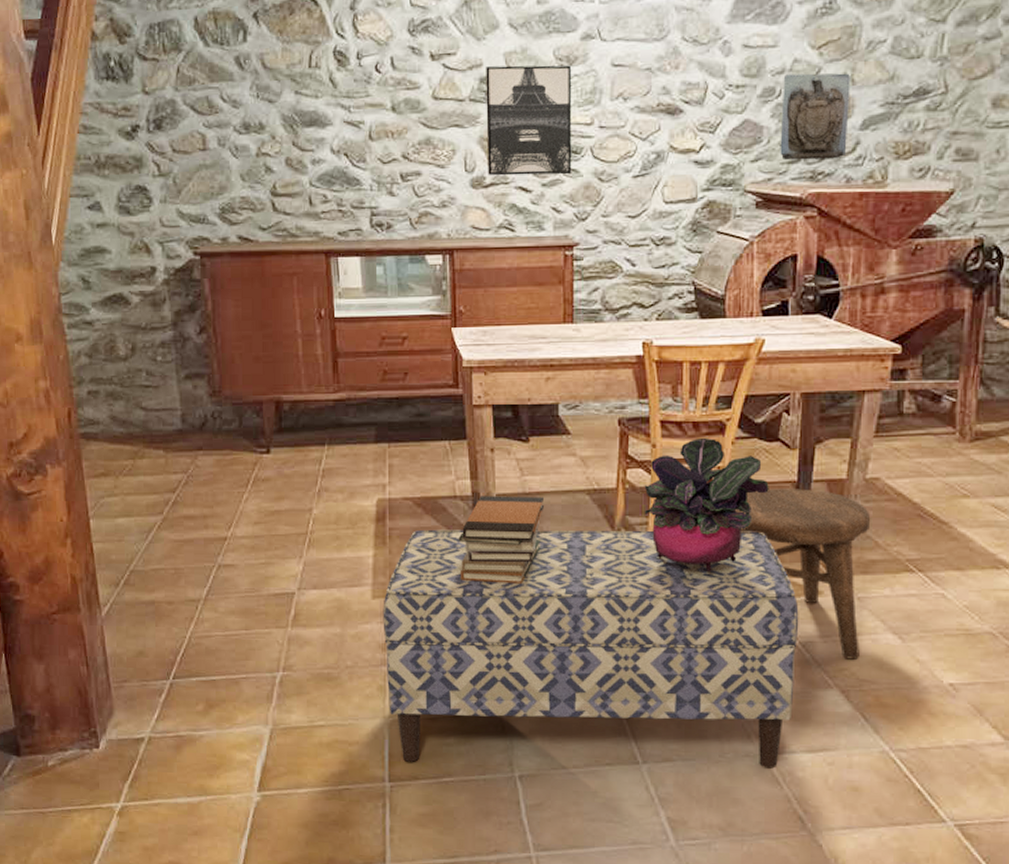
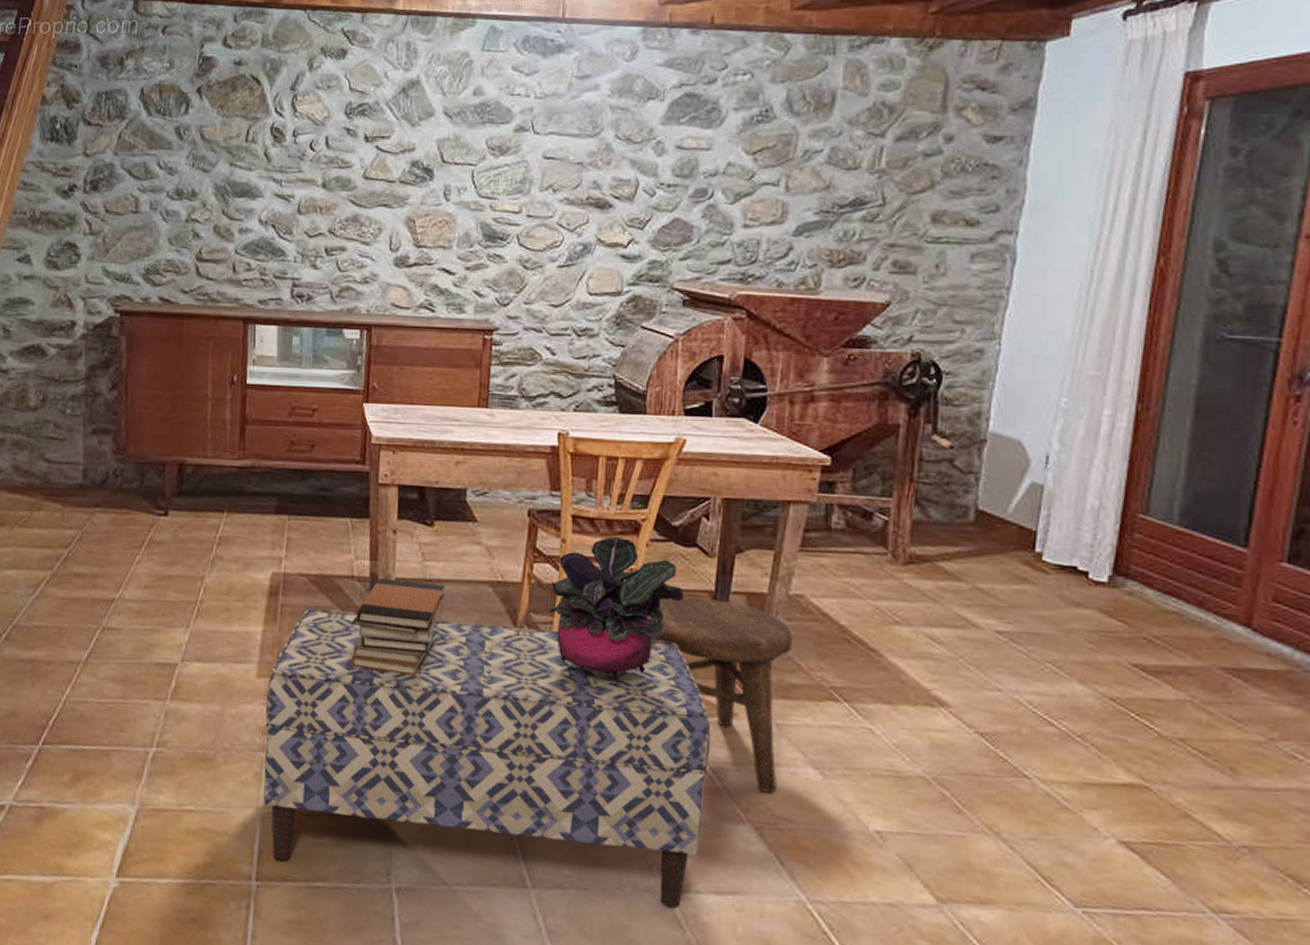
wall art: present [486,65,571,176] -> none [412,151,502,260]
wall sculpture: present [780,73,851,161] -> none [709,177,785,263]

